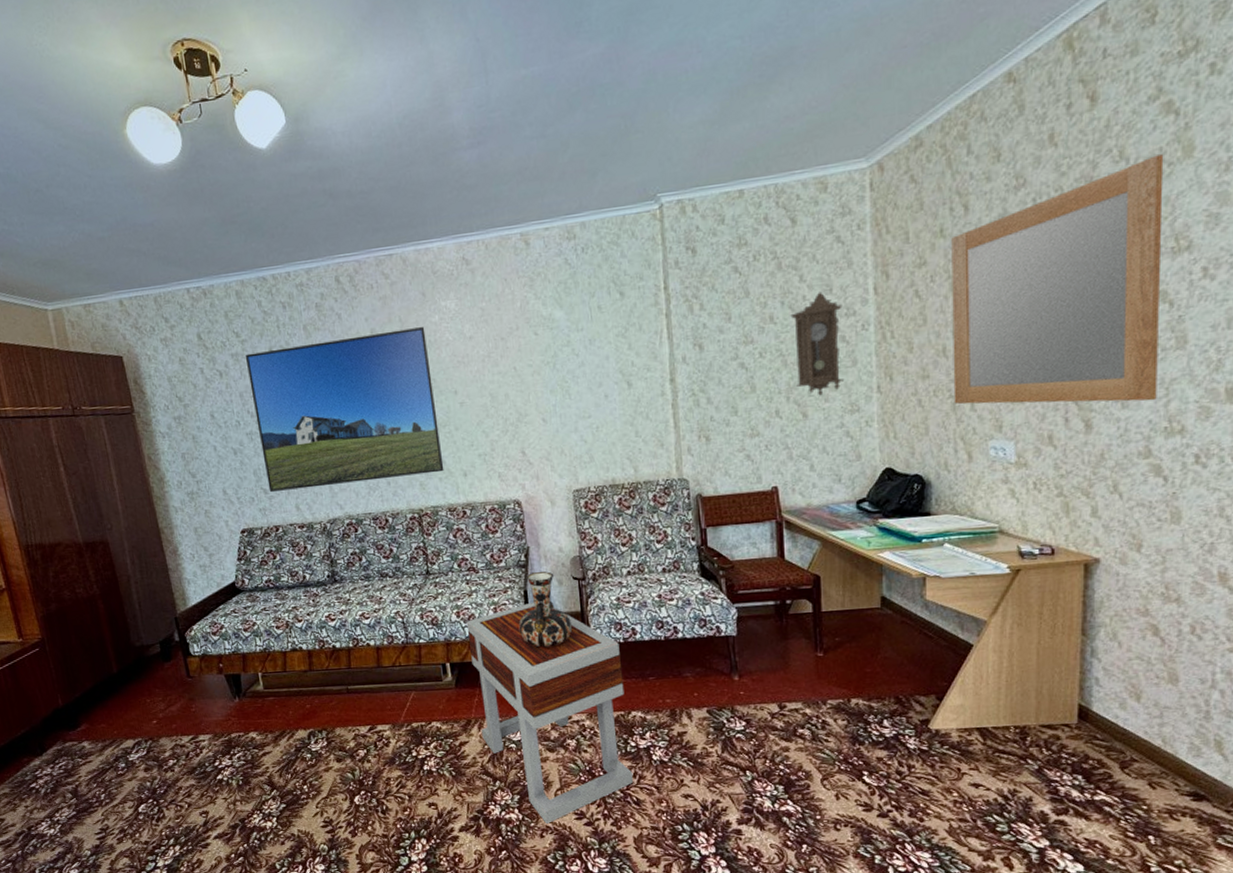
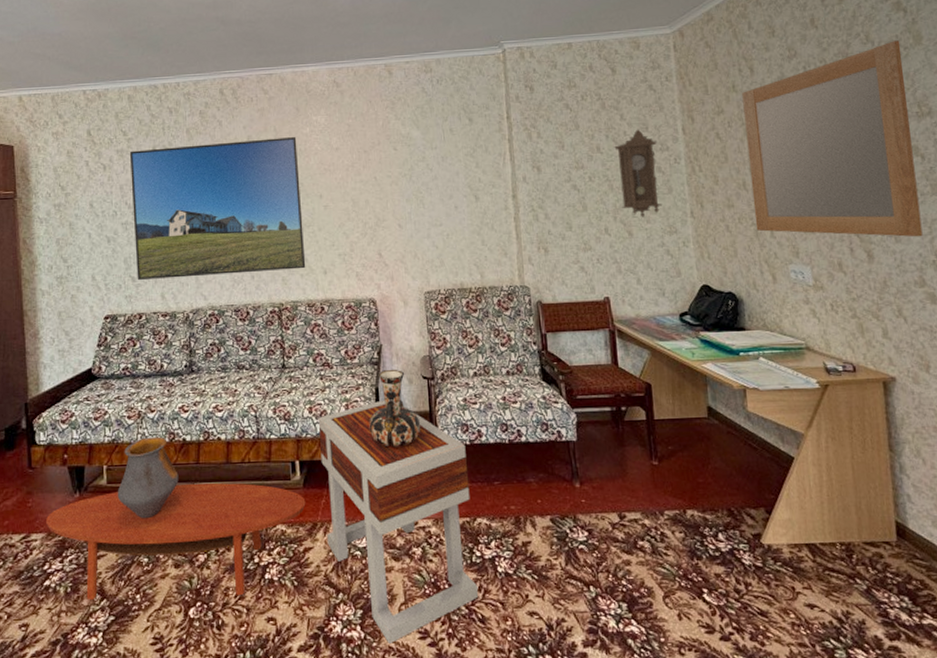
coffee table: none [210,685,459,790] -> present [46,483,306,600]
vase: none [274,644,333,720] -> present [117,436,179,519]

